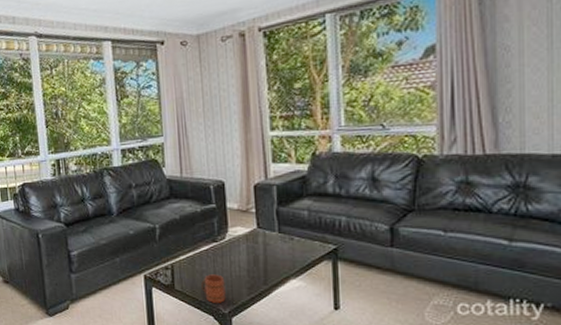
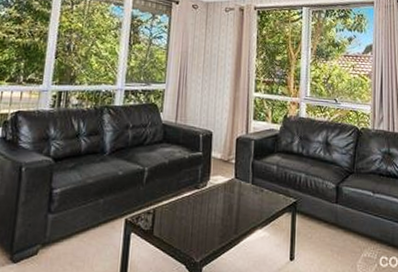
mug: present [201,274,226,303] -> none [179,221,201,251]

